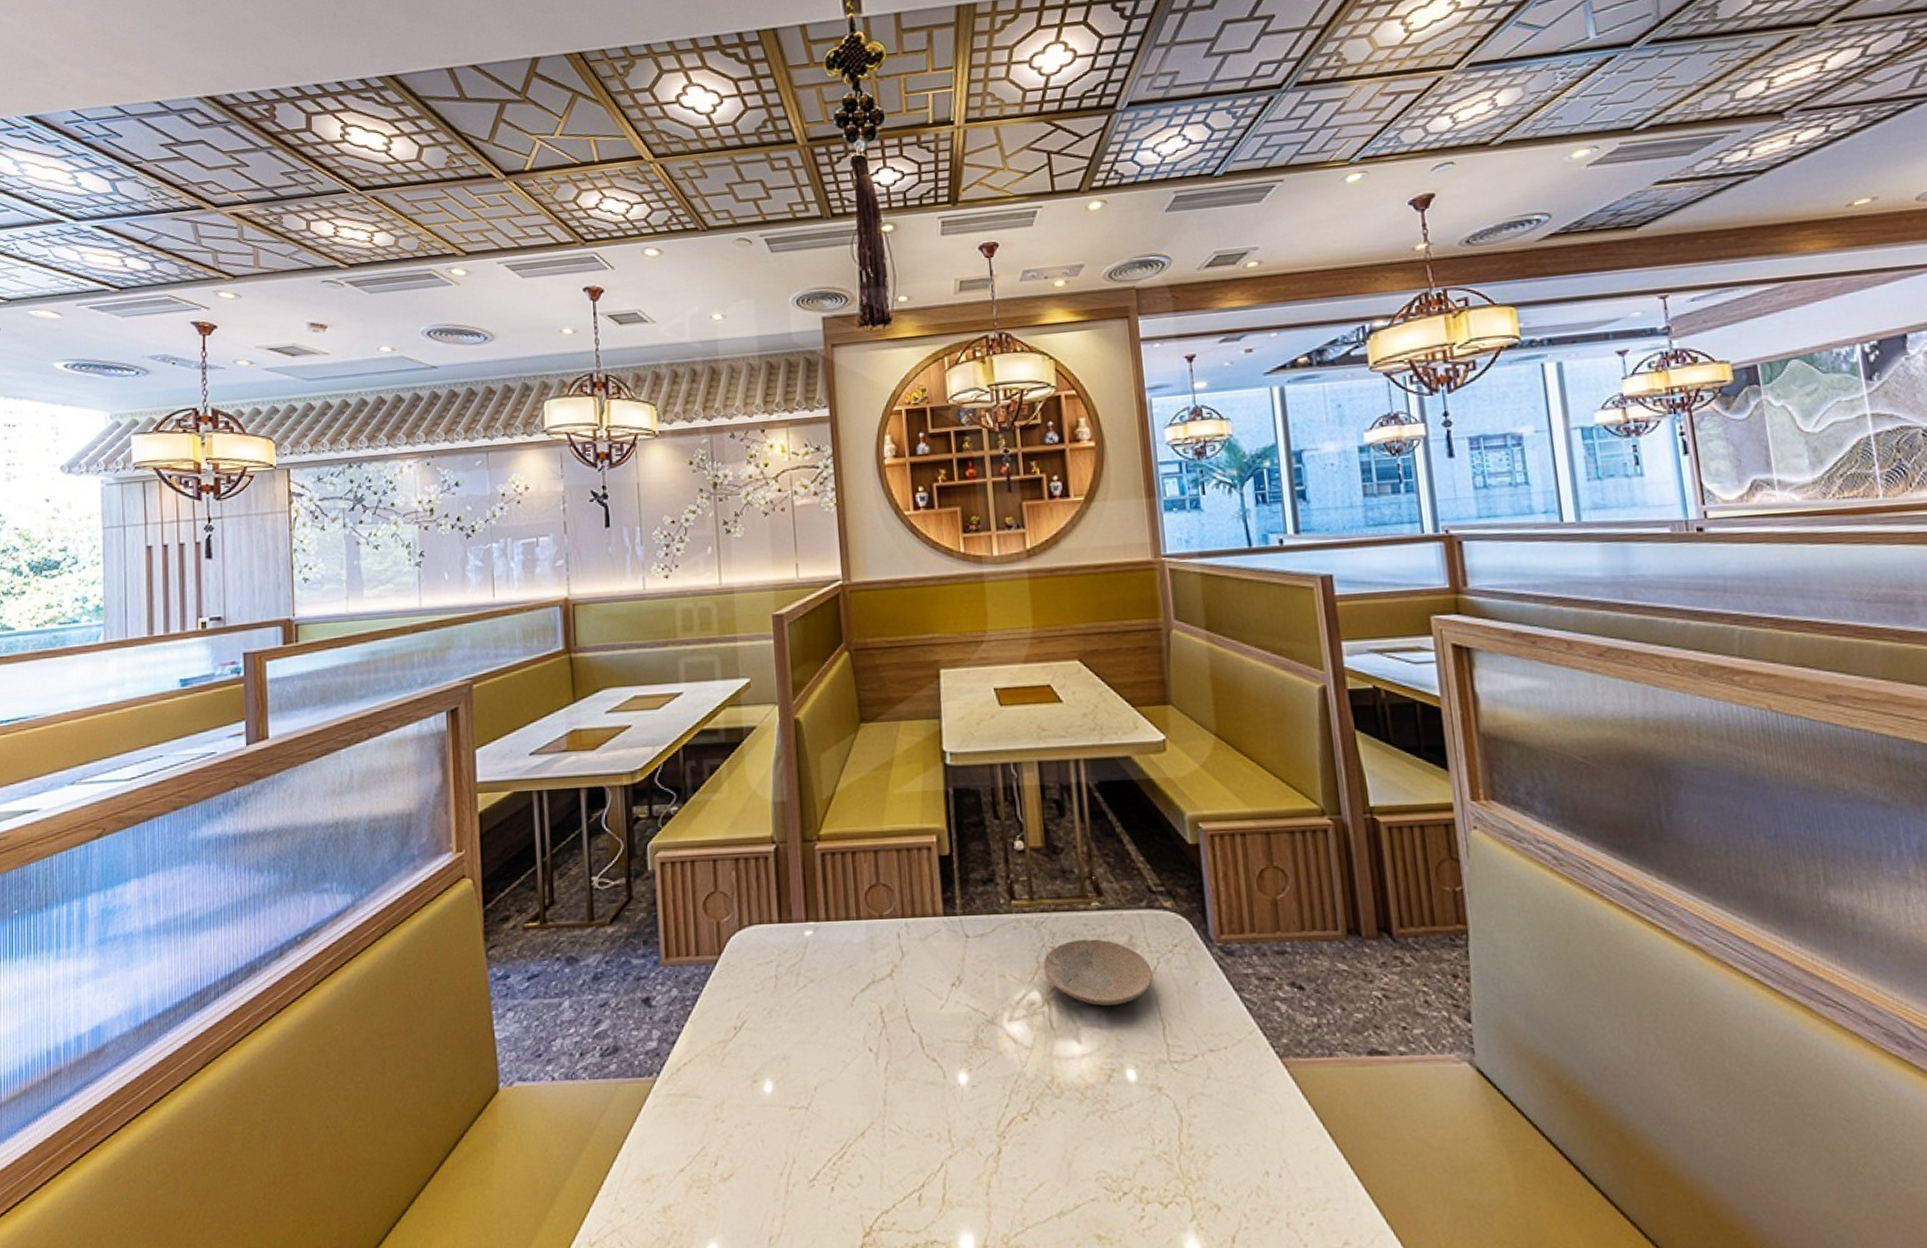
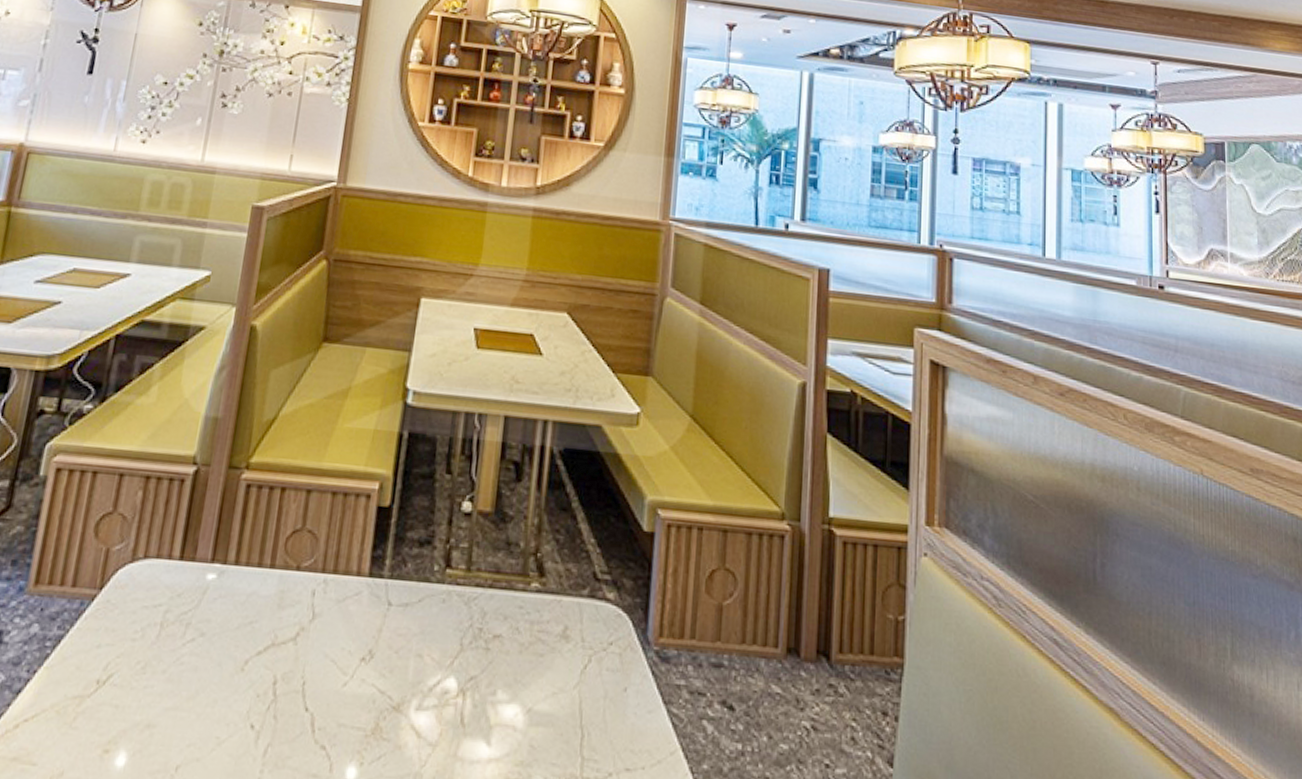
plate: present [1043,939,1154,1006] -> none [465,623,582,705]

